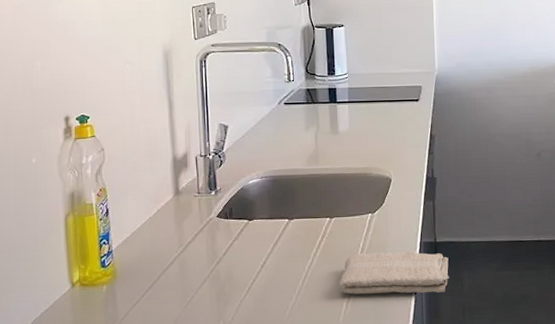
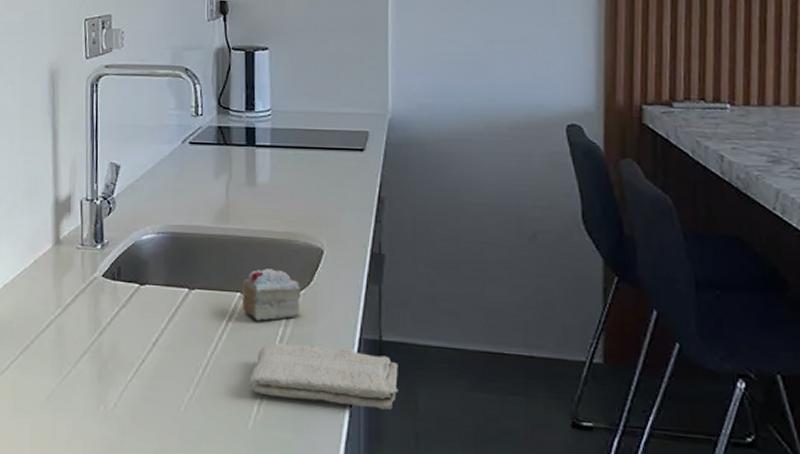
cake slice: none [330,197,376,238] -> present [241,268,301,321]

